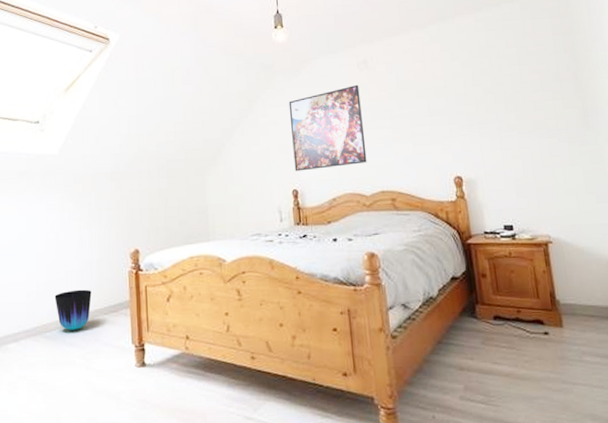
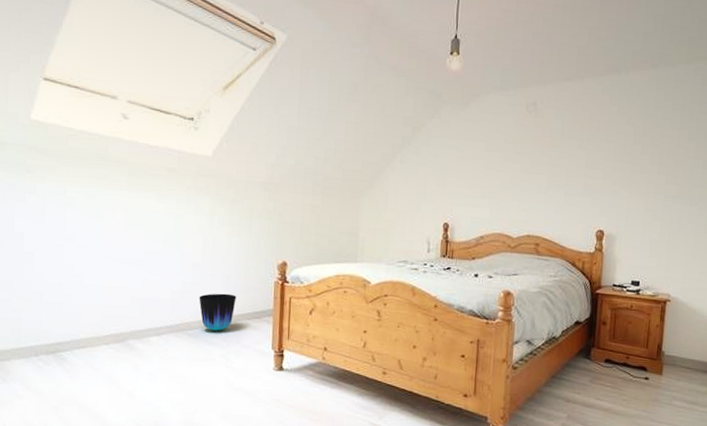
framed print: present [288,84,367,171] -> none [449,126,525,206]

